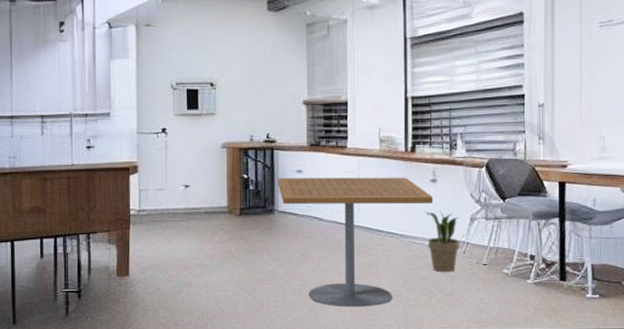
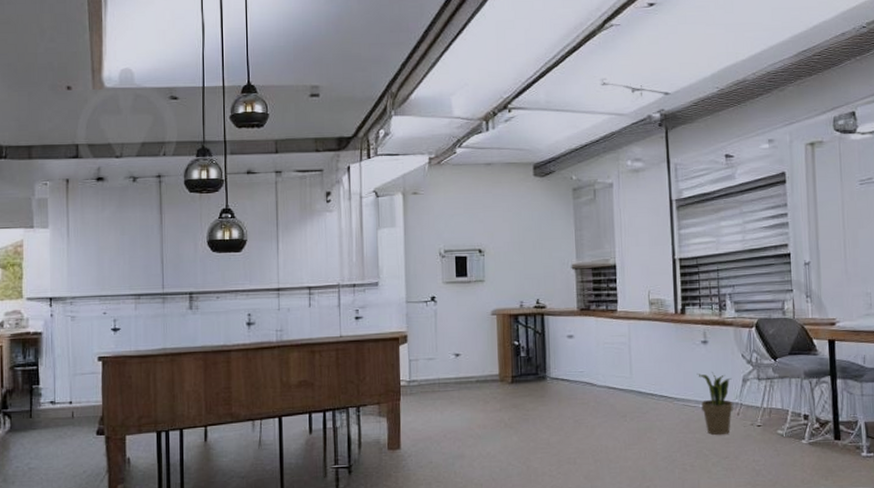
dining table: present [277,177,433,307] -> none [549,339,705,475]

